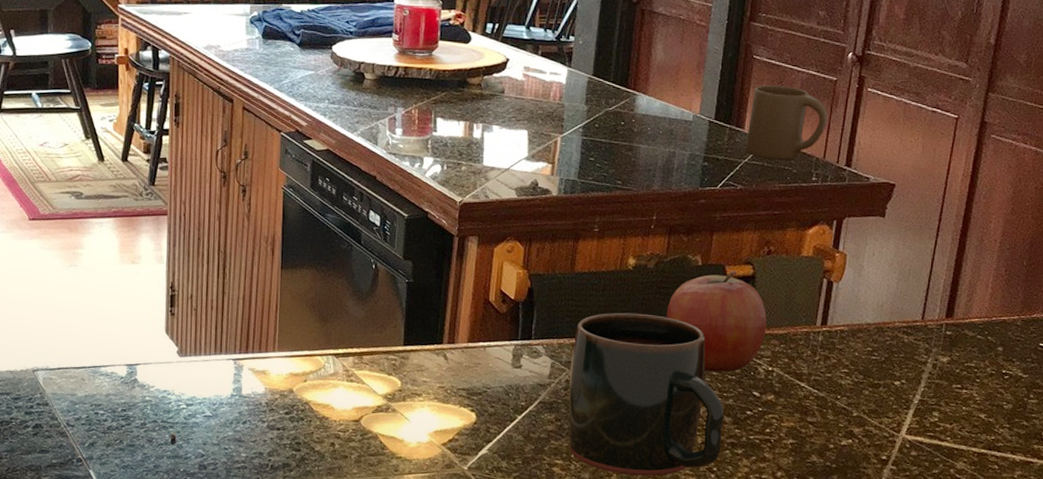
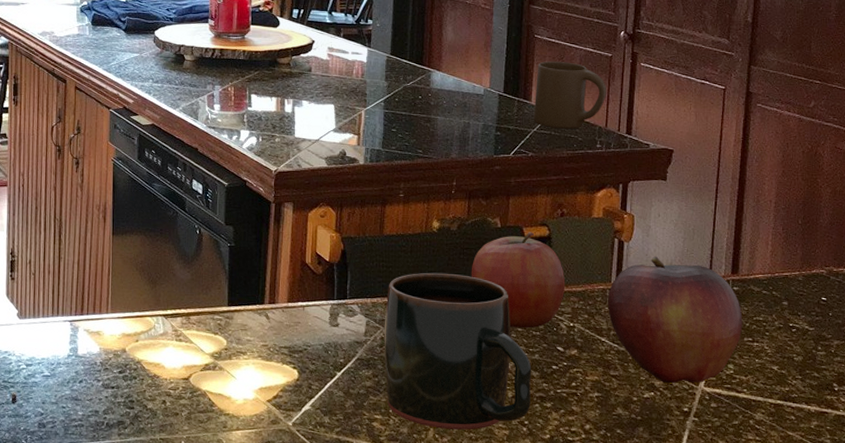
fruit: none [810,298,953,431] -> present [607,256,743,384]

